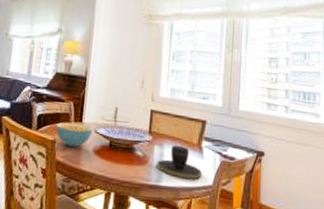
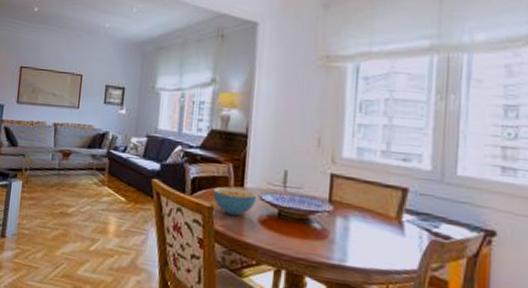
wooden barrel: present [157,145,202,180] -> none [340,217,402,261]

